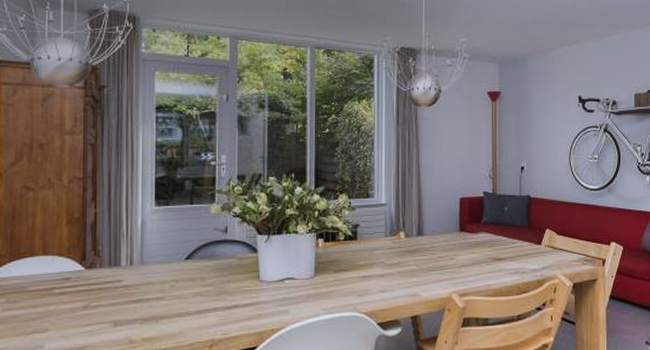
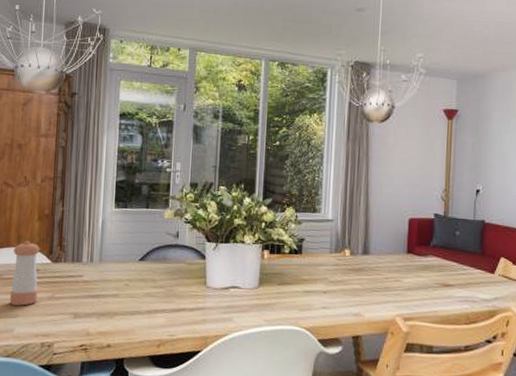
pepper shaker: none [36,248,71,319] -> present [9,241,40,306]

